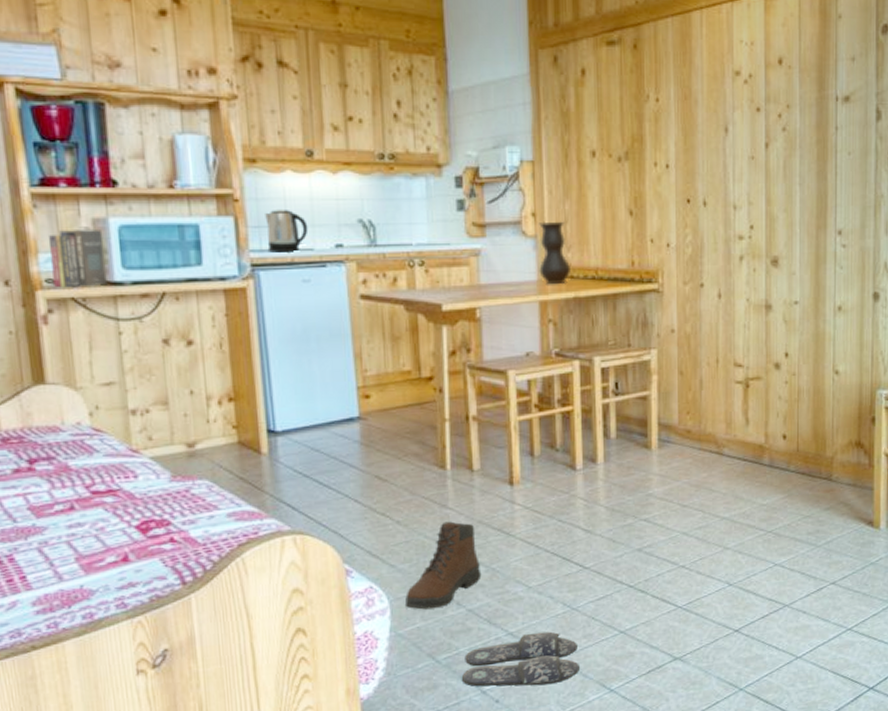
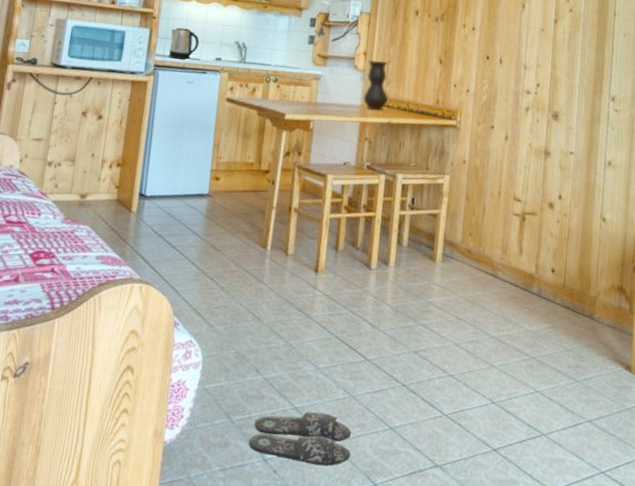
books: present [49,230,107,288] -> none [20,24,62,67]
hiking boot: present [404,521,482,610] -> none [214,294,281,372]

